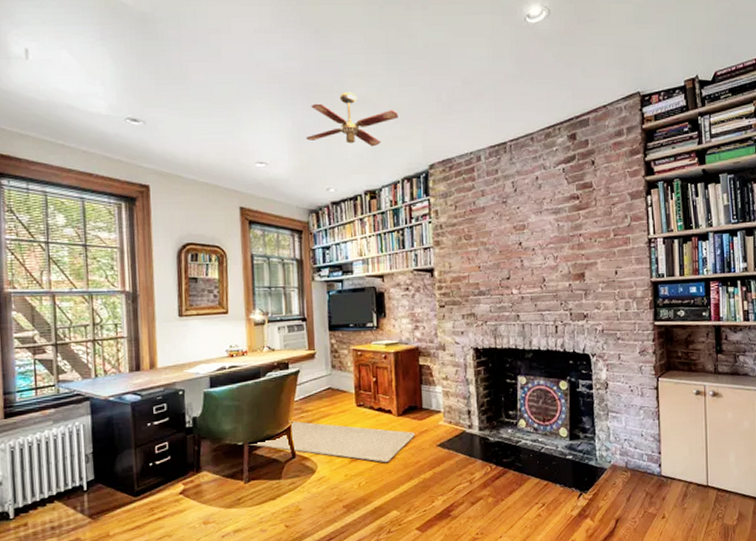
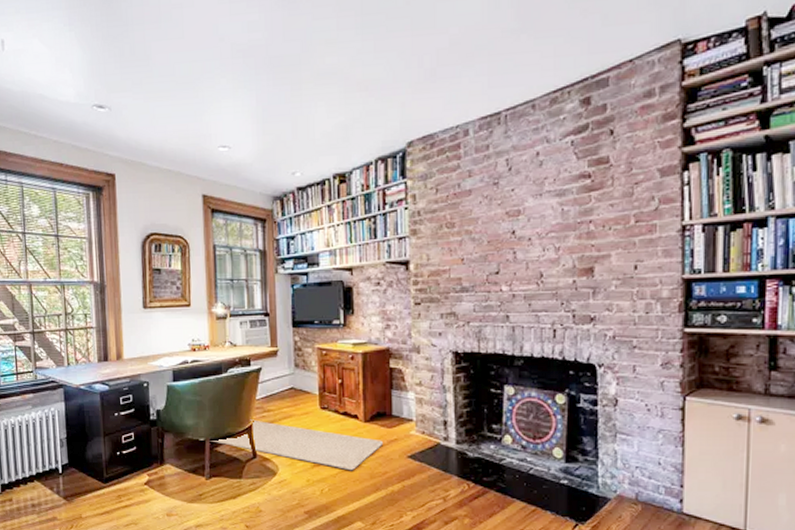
ceiling fan: present [306,92,398,147] -> none [271,62,373,125]

